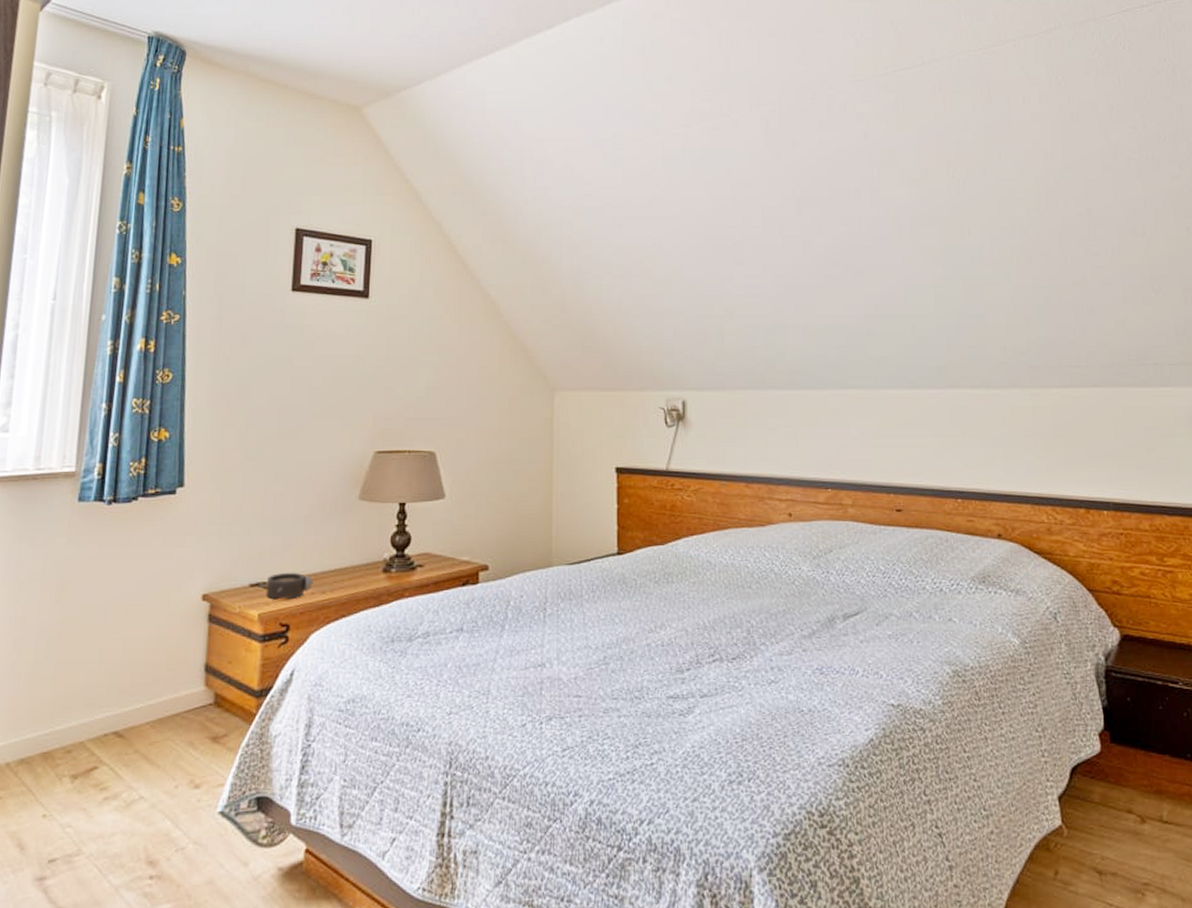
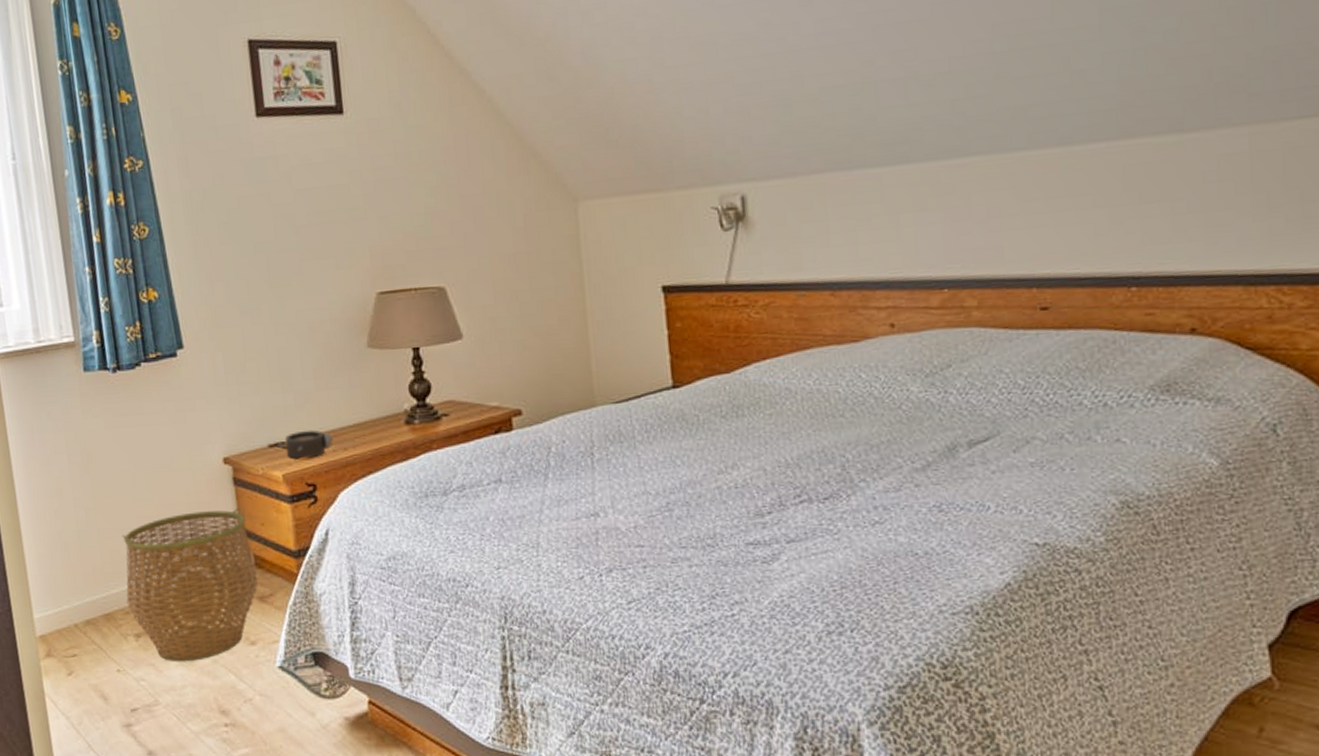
basket: none [70,644,215,805] -> present [122,507,258,661]

